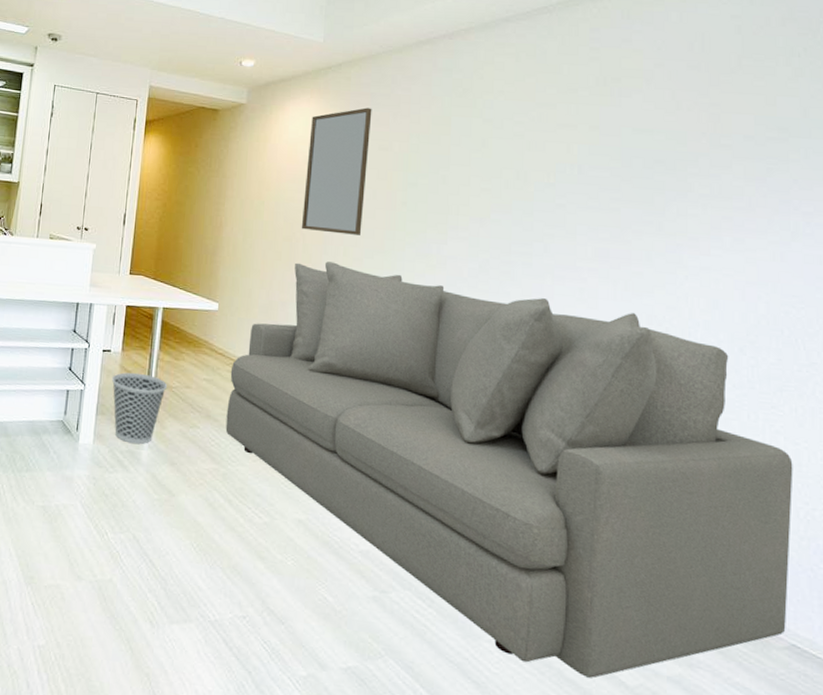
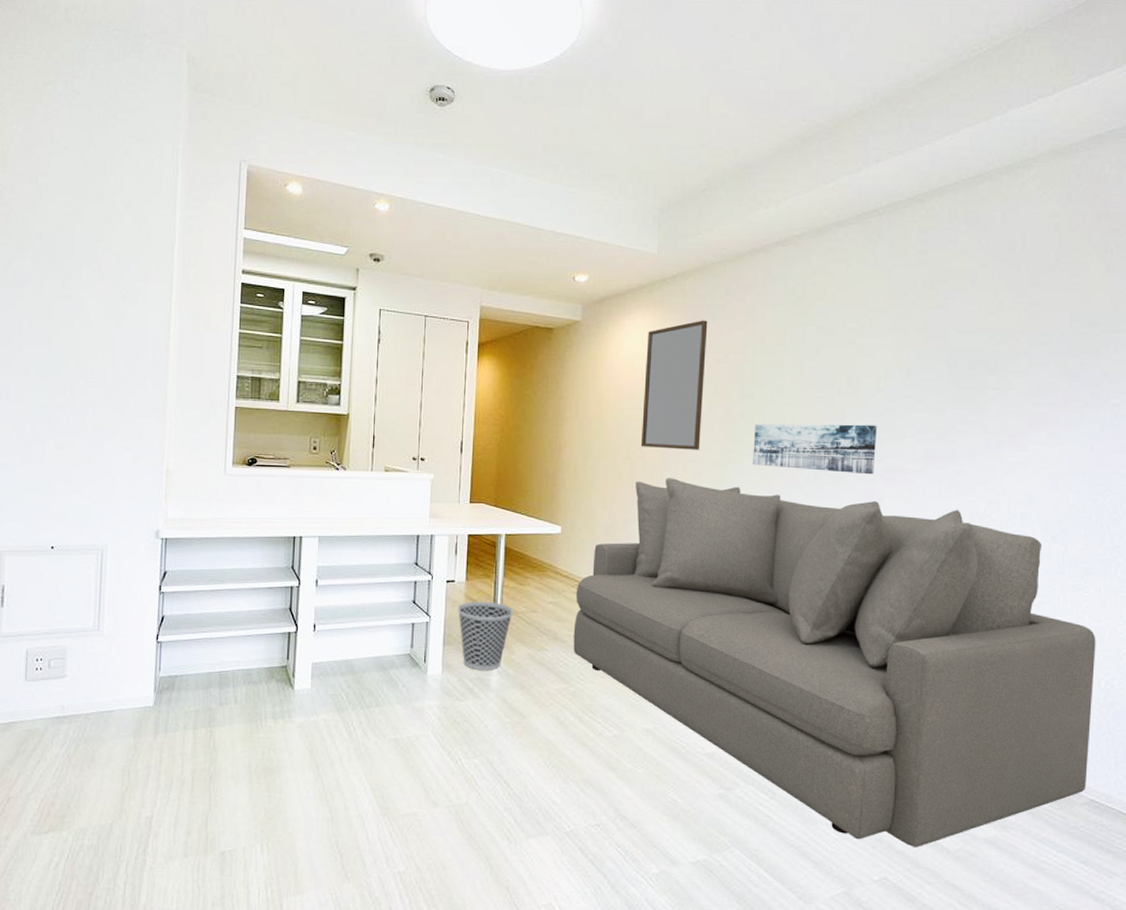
wall art: none [415,213,547,271] -> present [753,424,877,475]

